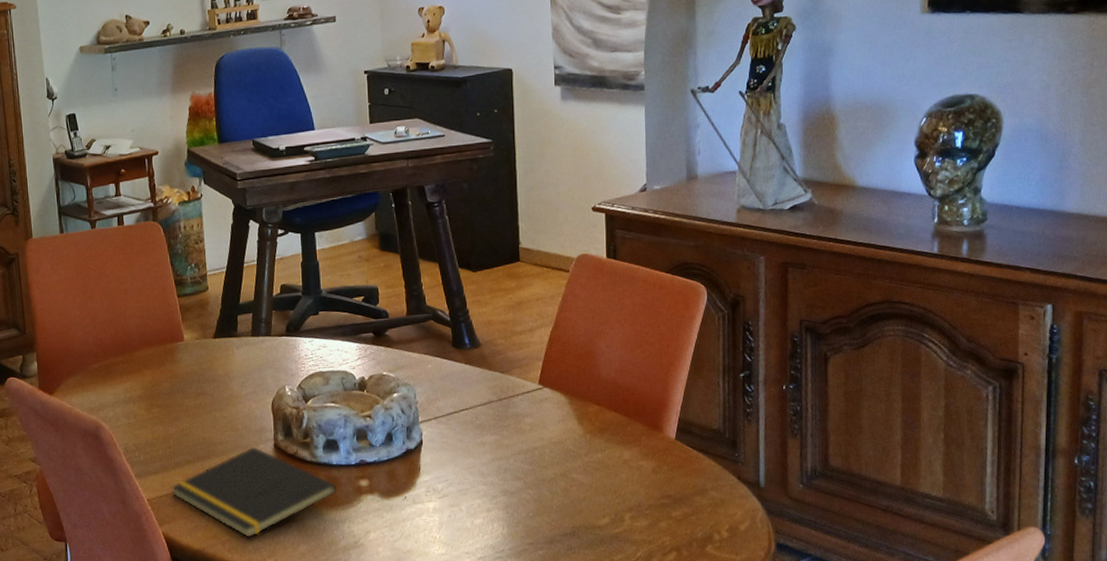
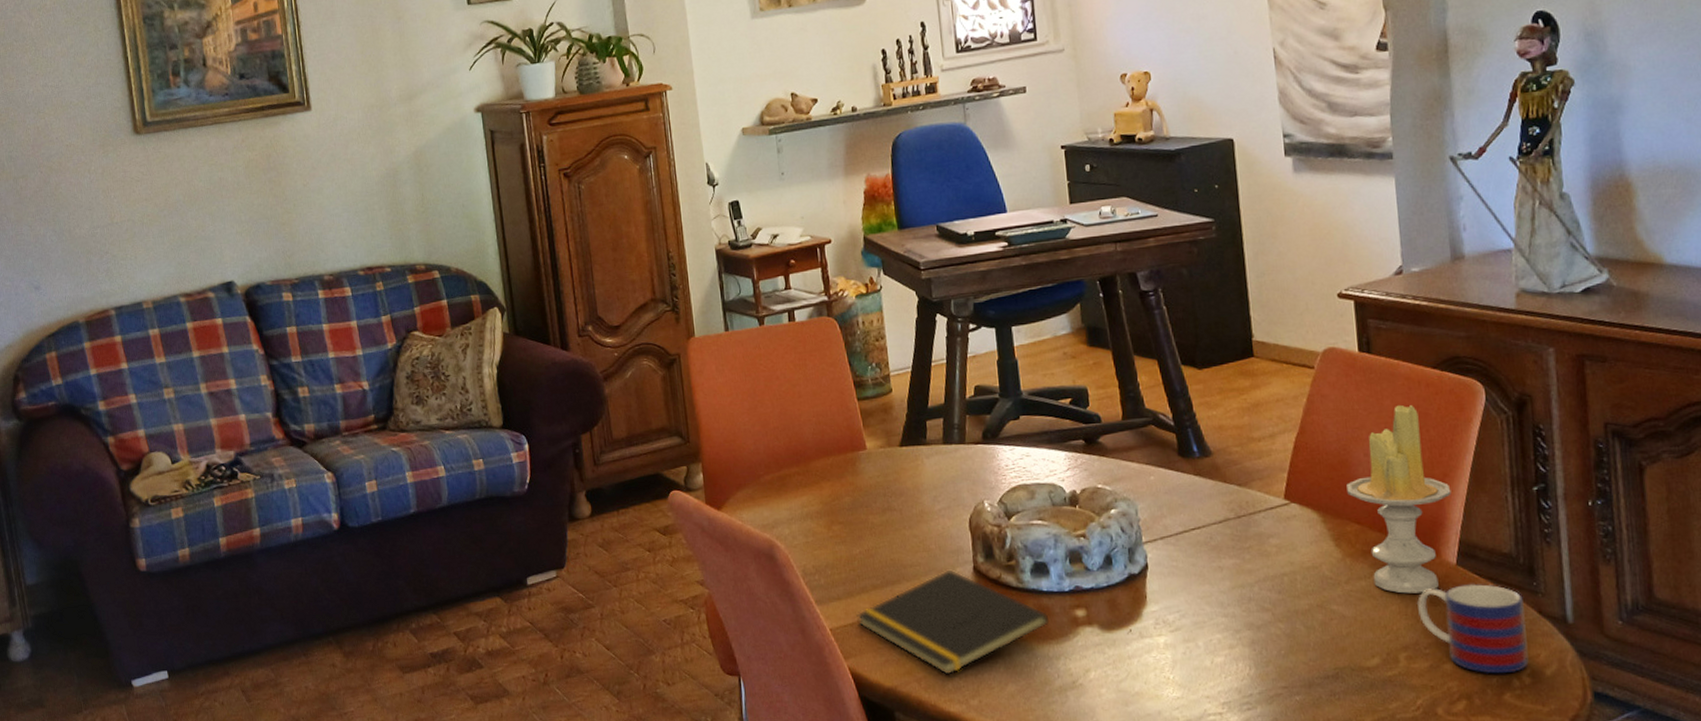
candle: none [590,303,675,464] -> present [1346,404,1452,594]
mug: none [641,454,728,530] -> present [1416,583,1529,674]

